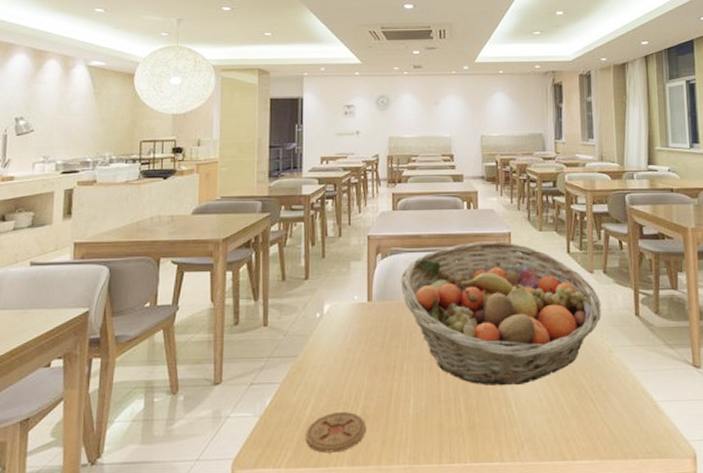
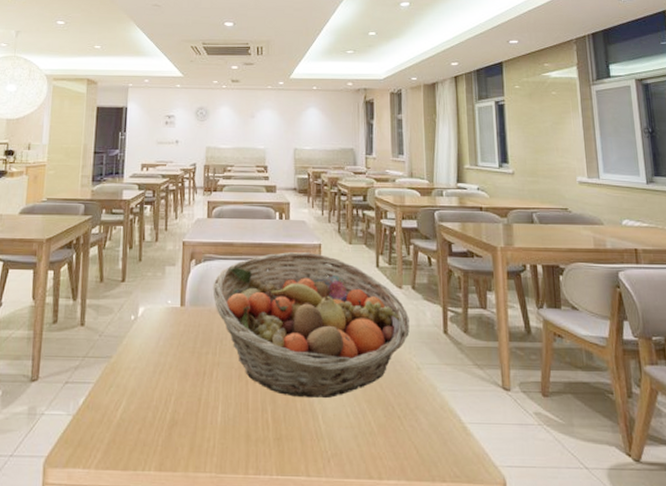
coaster: present [306,411,367,453] -> none [115,415,175,457]

